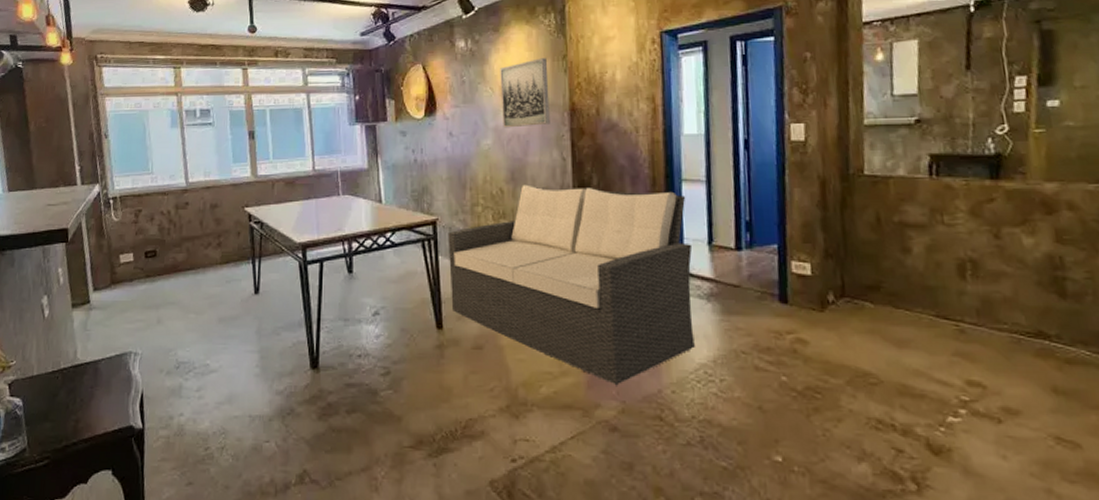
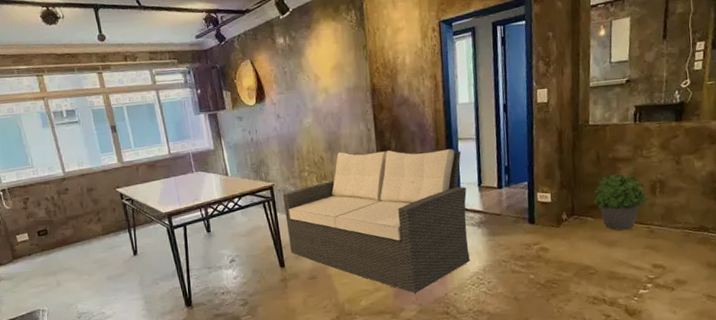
wall art: present [500,58,550,128] -> none [314,49,356,109]
potted plant: none [871,243,956,326] -> present [592,173,649,231]

